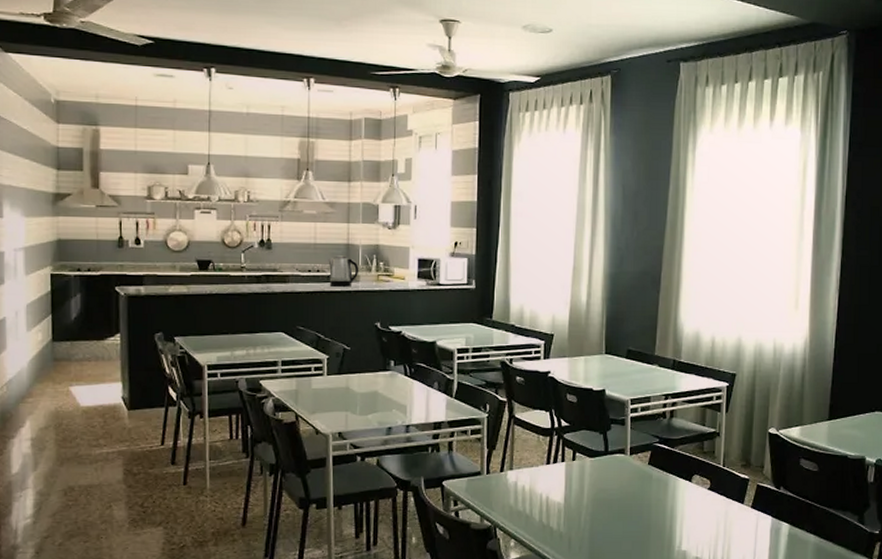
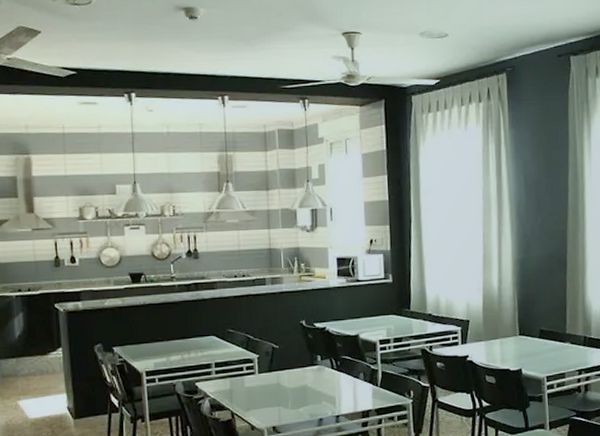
kettle: present [328,255,359,288] -> none [252,260,282,291]

